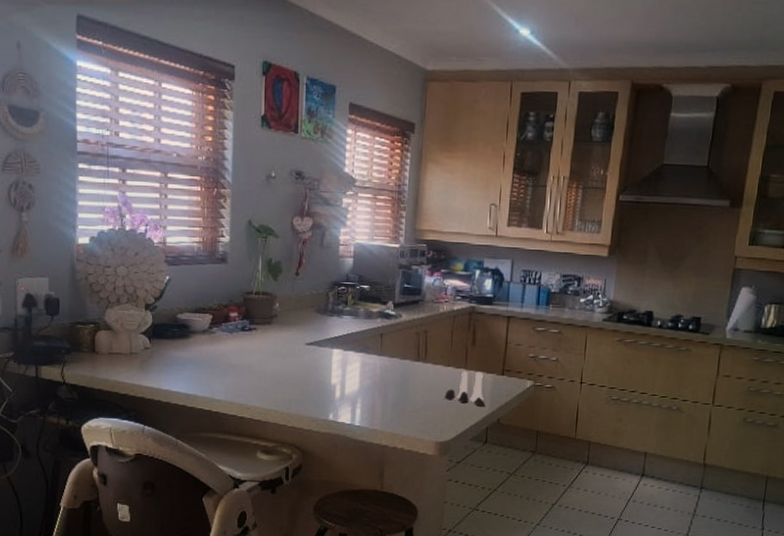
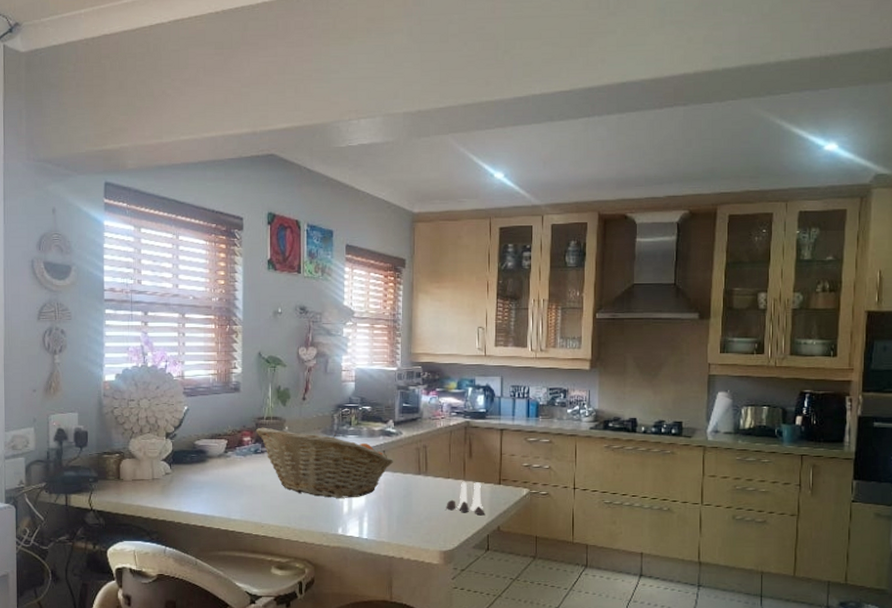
fruit basket: none [243,302,392,383] -> present [255,427,394,498]

